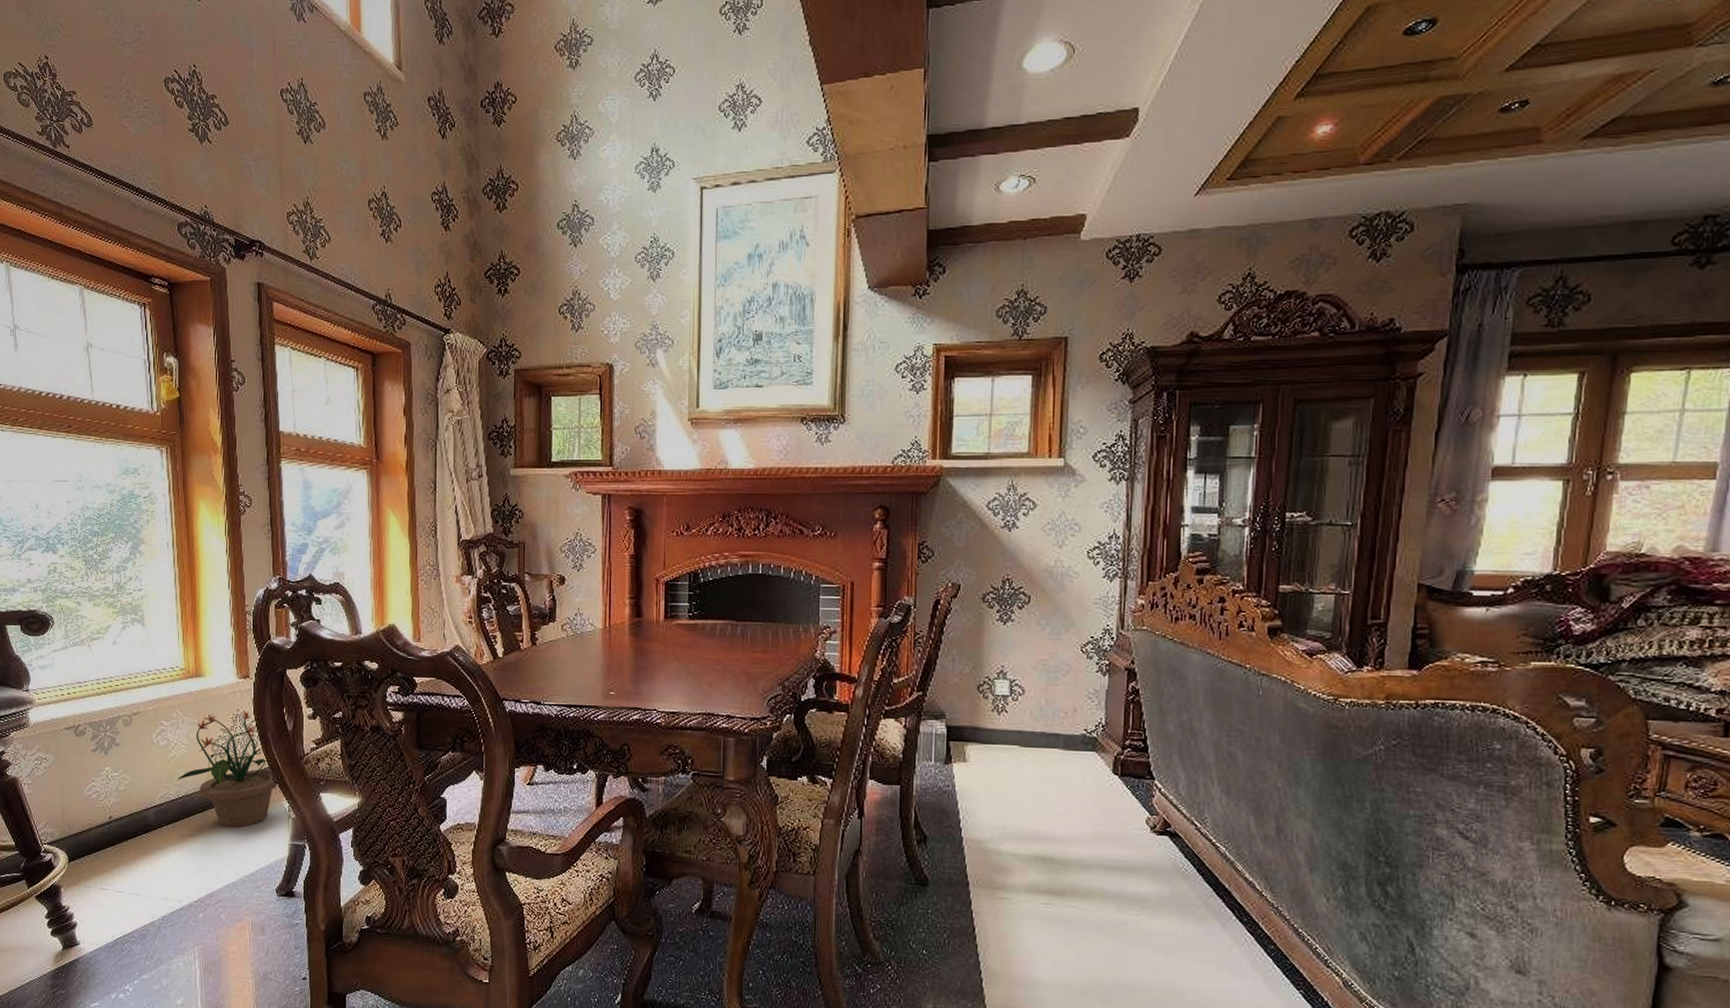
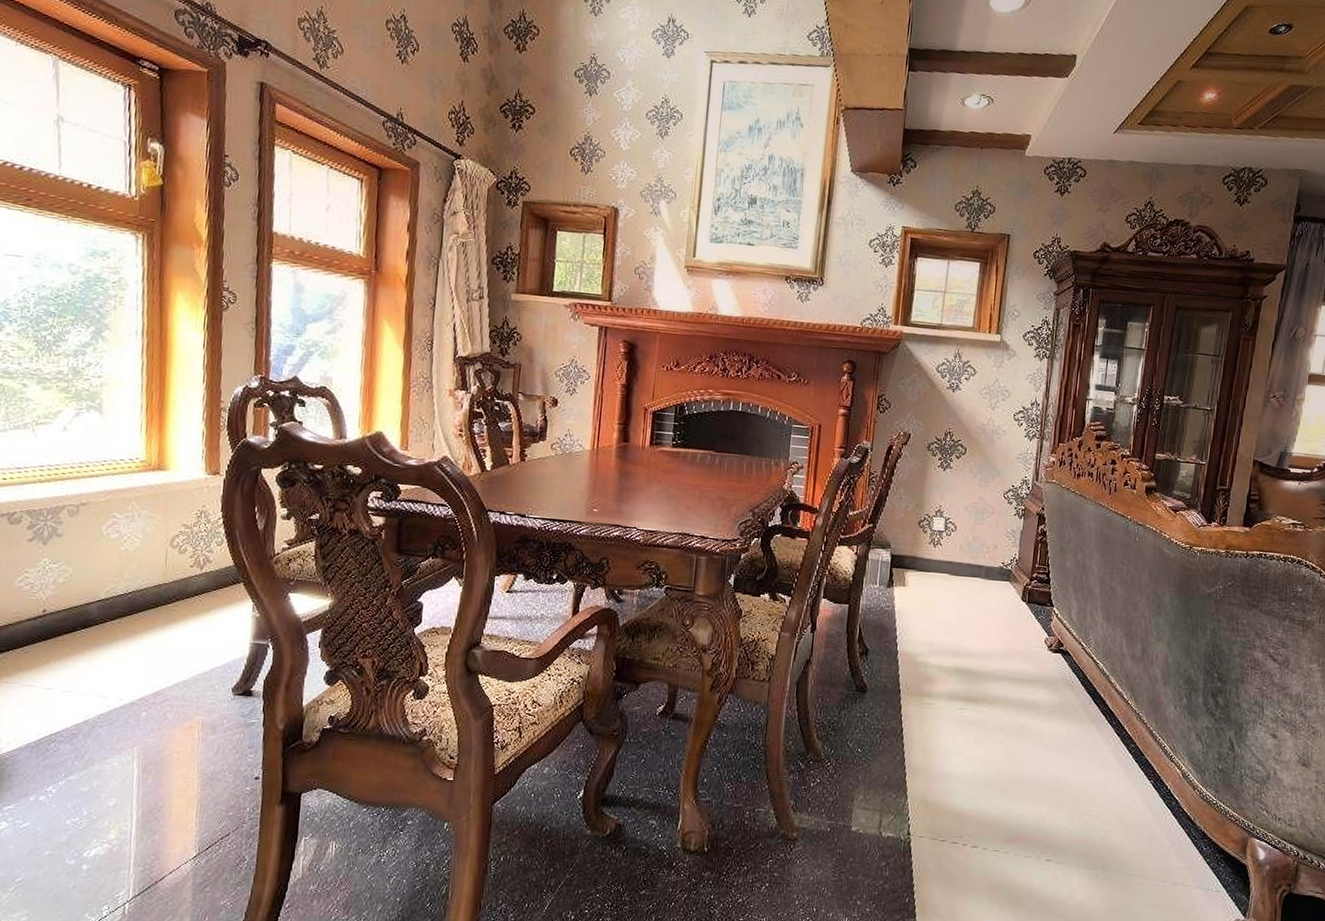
potted plant: present [176,711,279,828] -> none [127,507,243,626]

